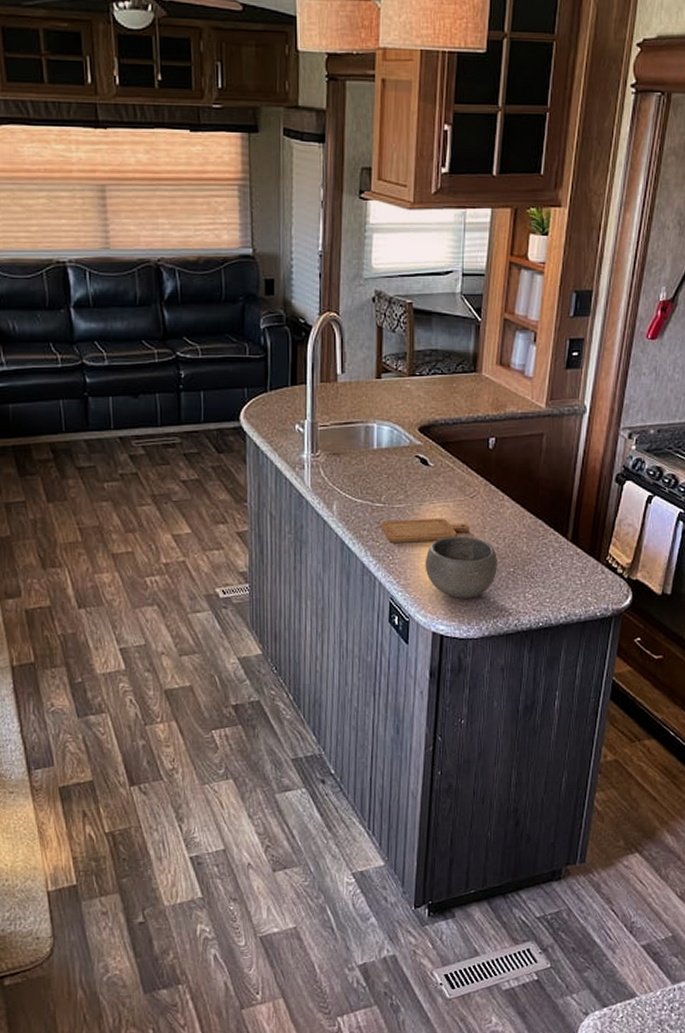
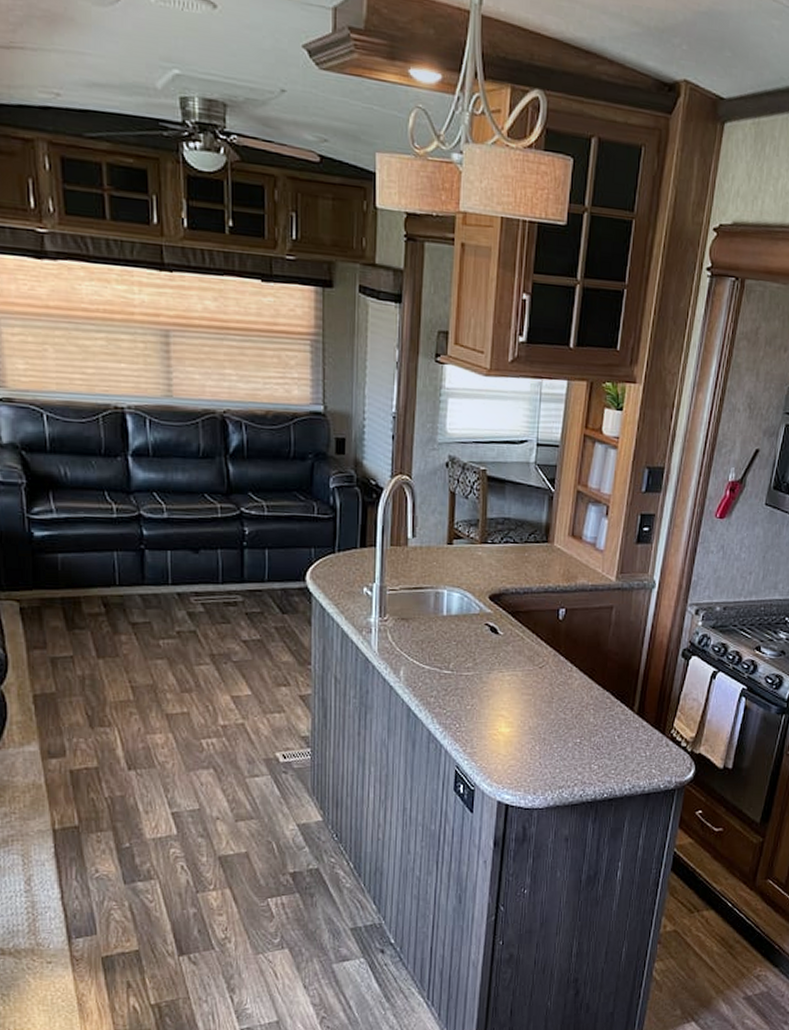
chopping board: present [380,517,469,543] -> none [447,686,537,711]
bowl: present [425,536,497,599] -> none [492,706,564,768]

